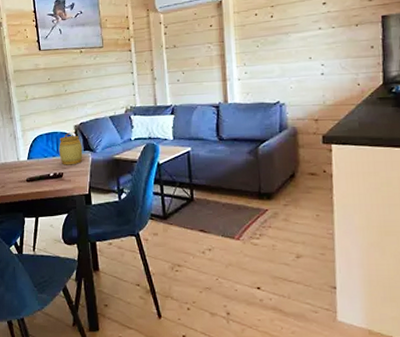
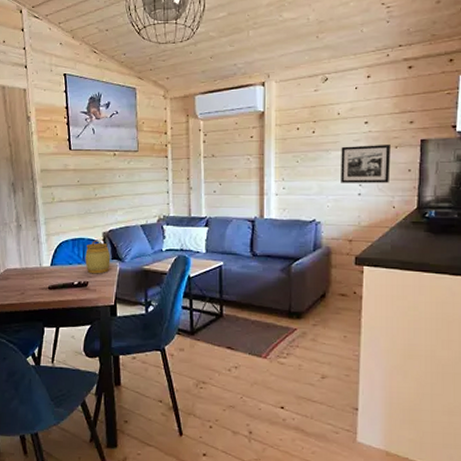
picture frame: none [300,22,353,64] -> present [341,143,391,183]

